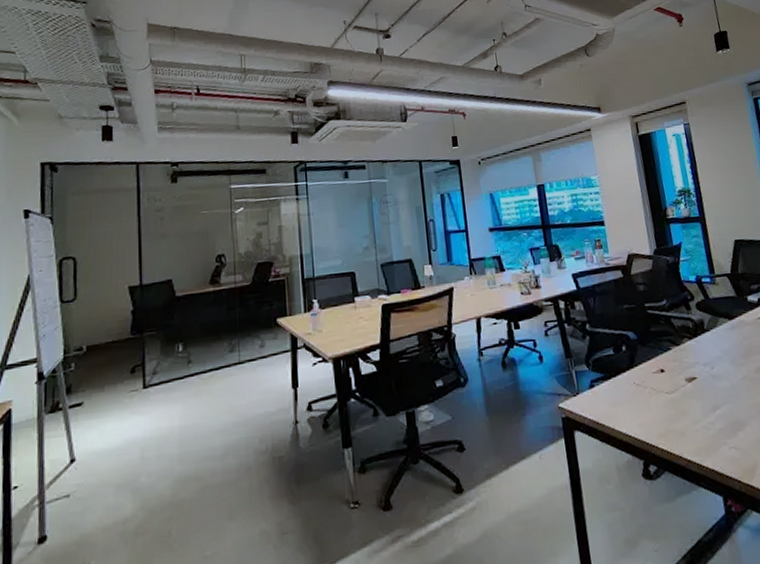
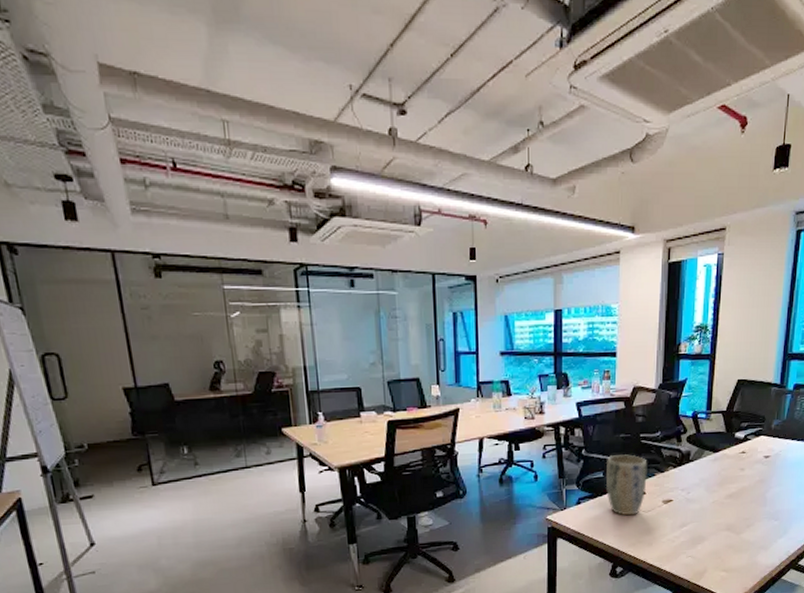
plant pot: none [613,327,664,399] -> present [605,454,647,516]

